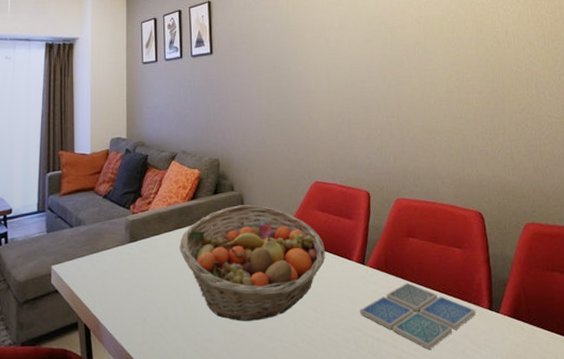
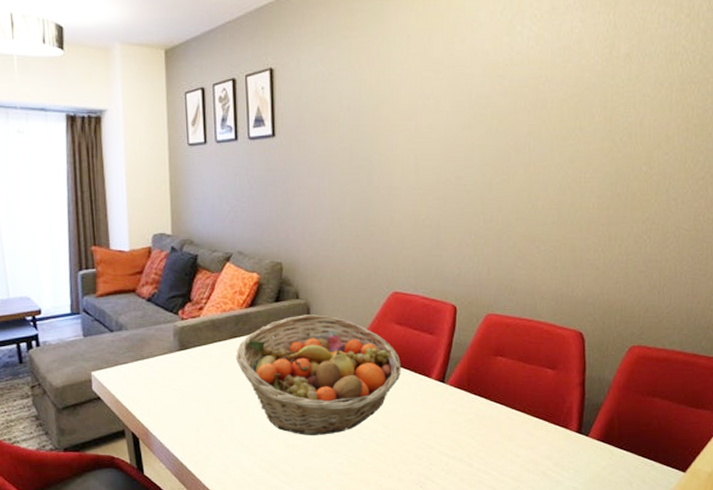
drink coaster: present [360,282,476,351] -> none [436,402,563,470]

